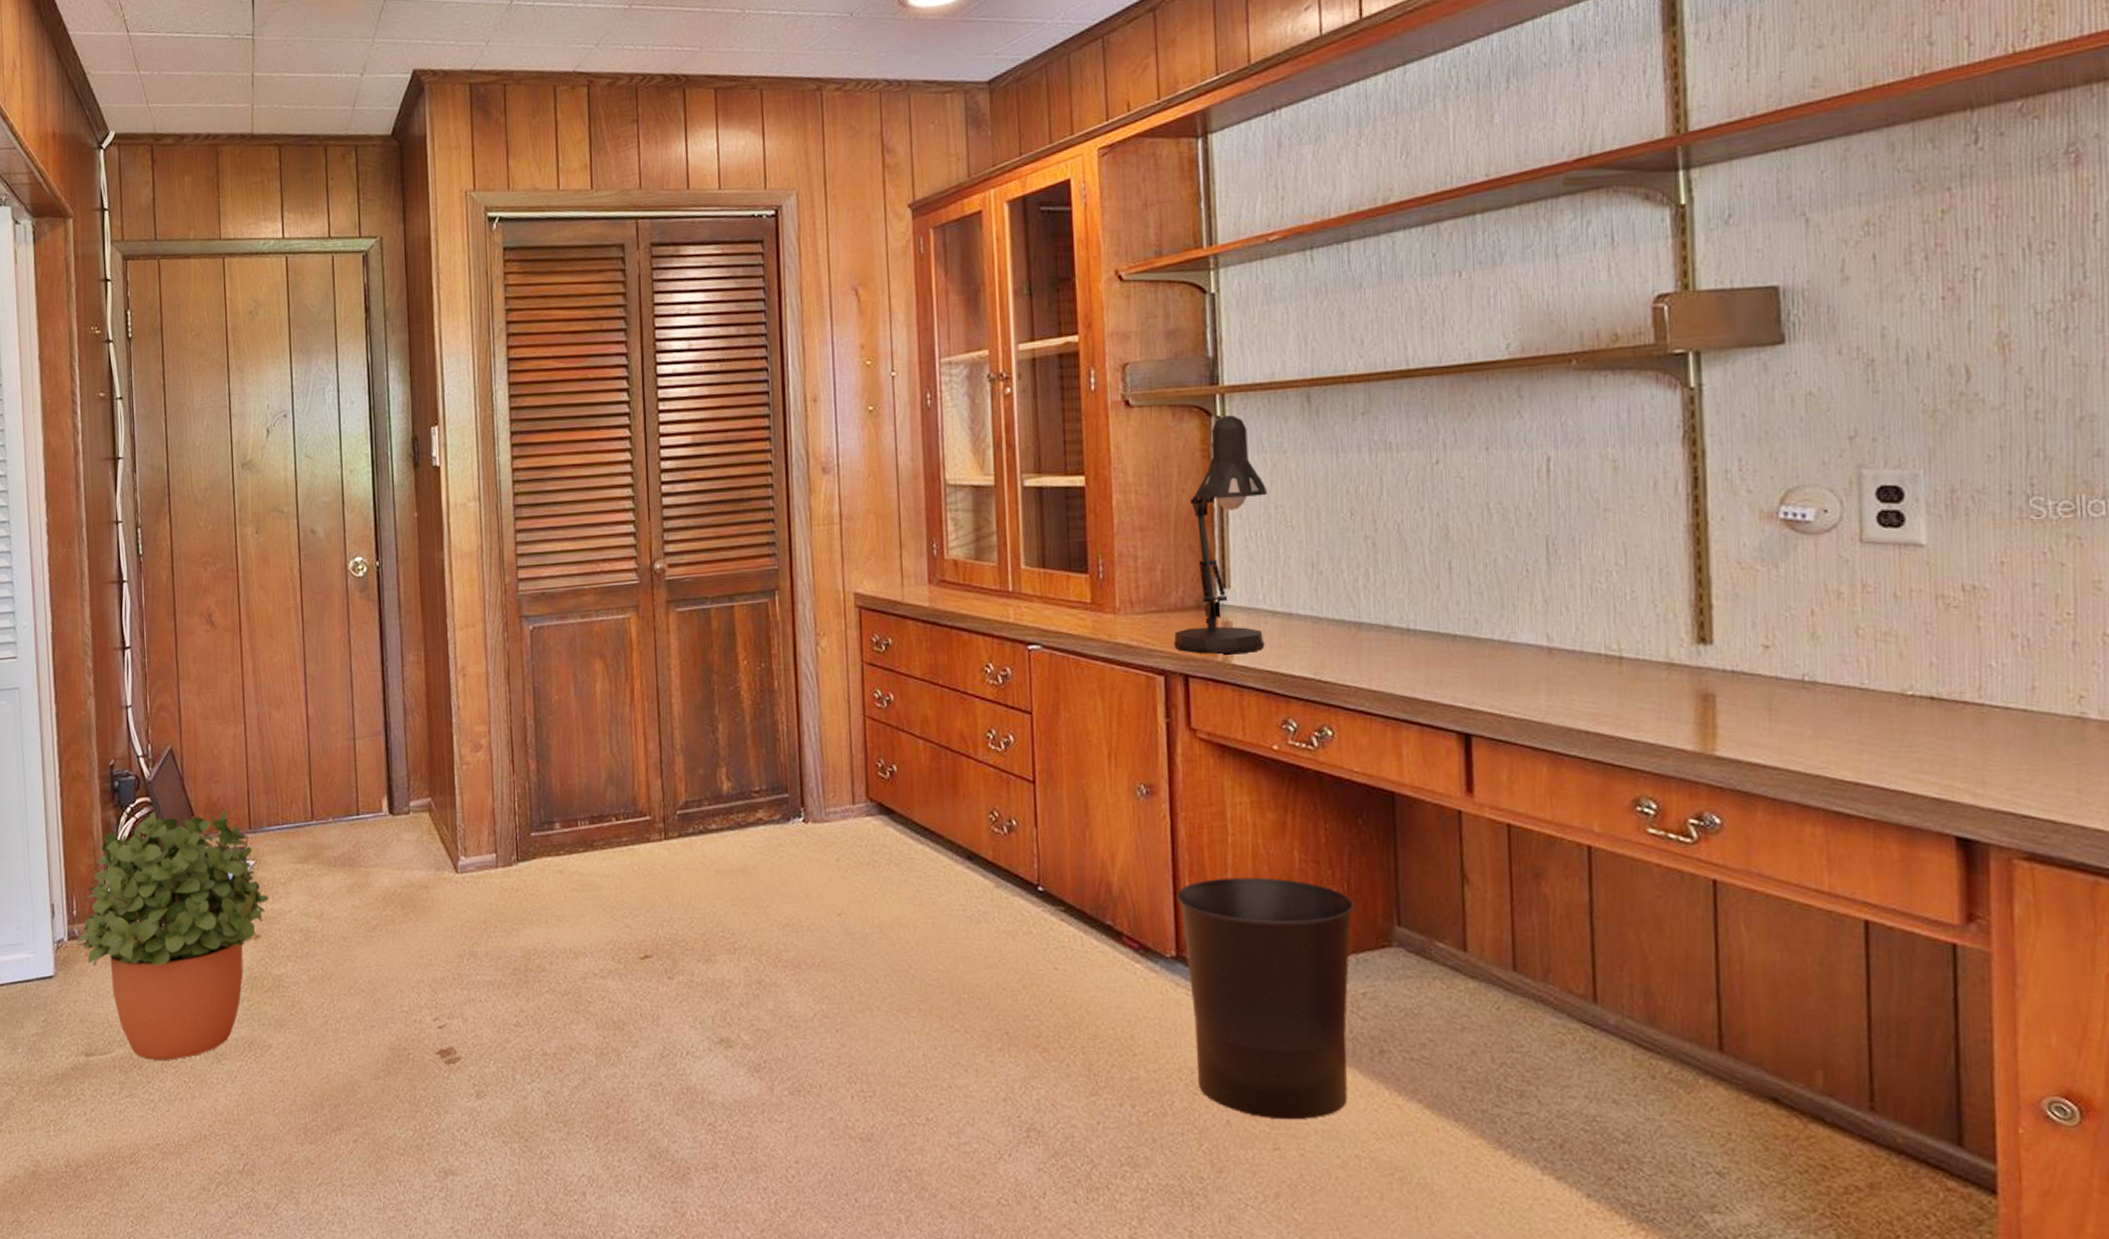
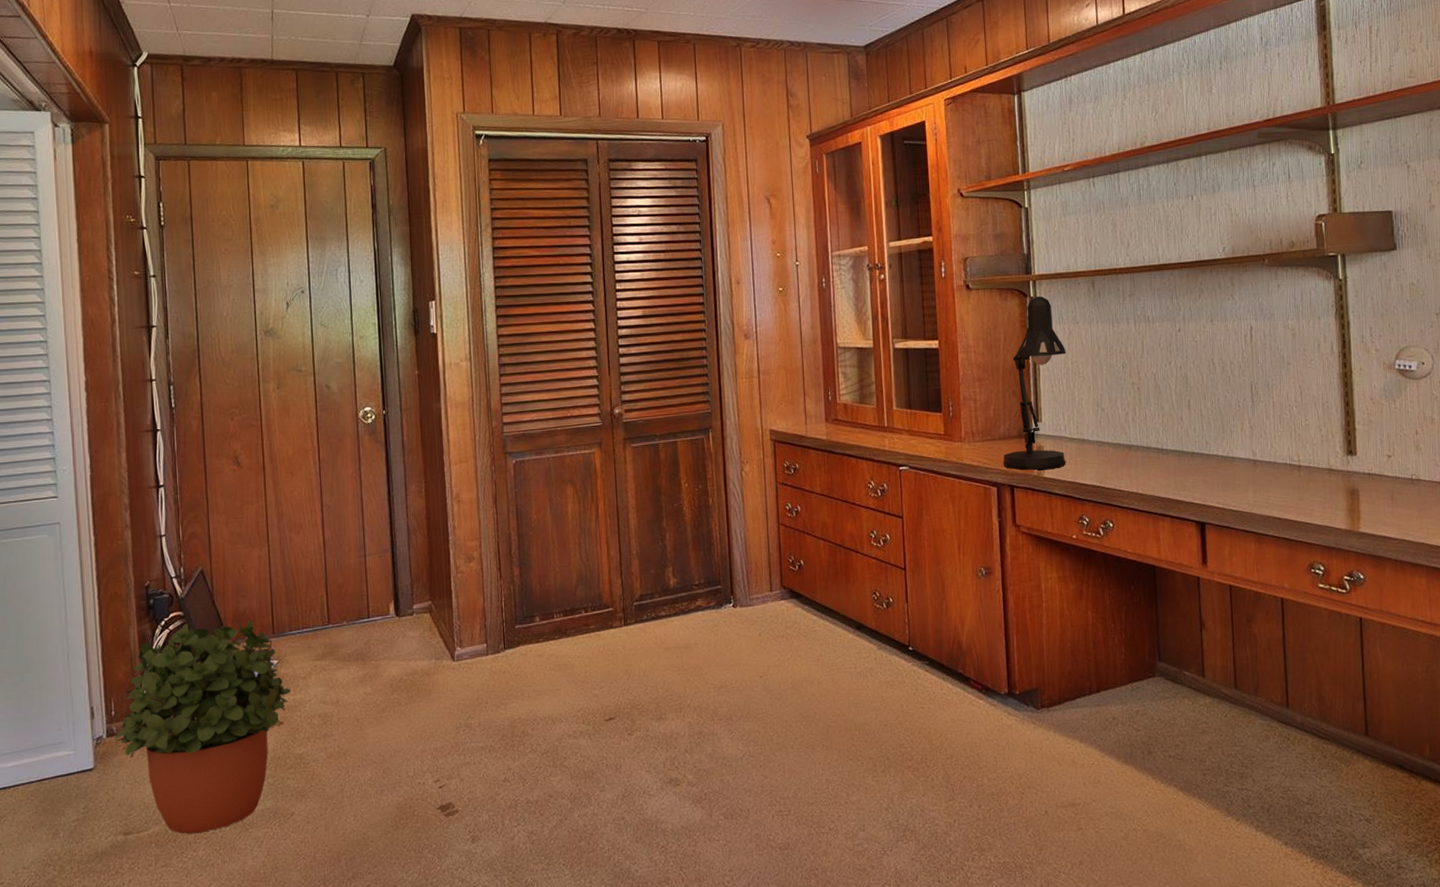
waste bin: present [1176,877,1354,1120] -> none [1008,631,1130,807]

